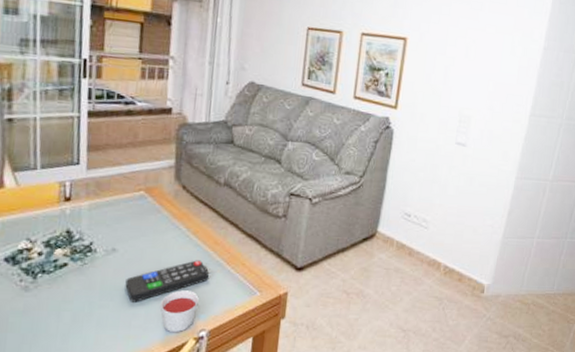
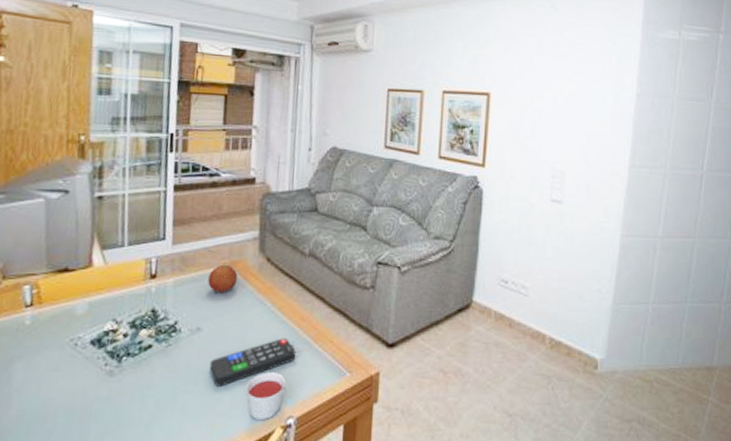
fruit: none [123,190,153,216] -> present [208,264,238,292]

